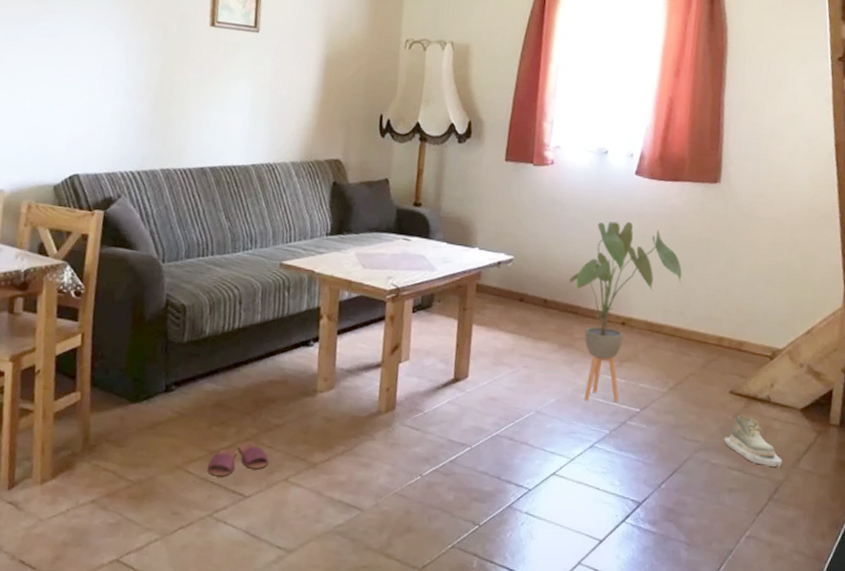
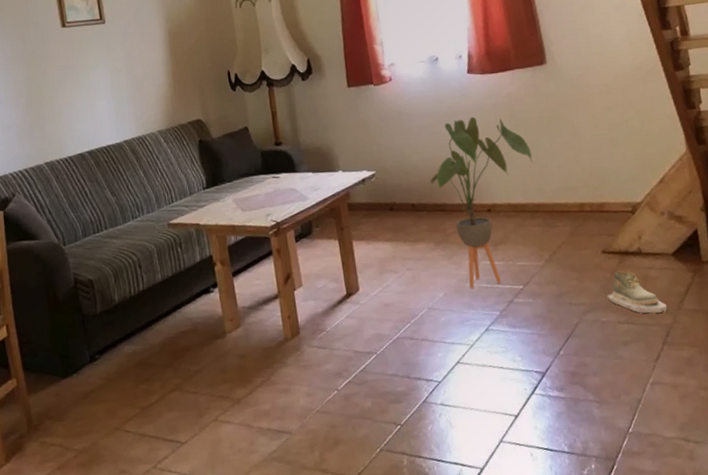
slippers: present [207,442,269,477] -> none [142,392,196,430]

